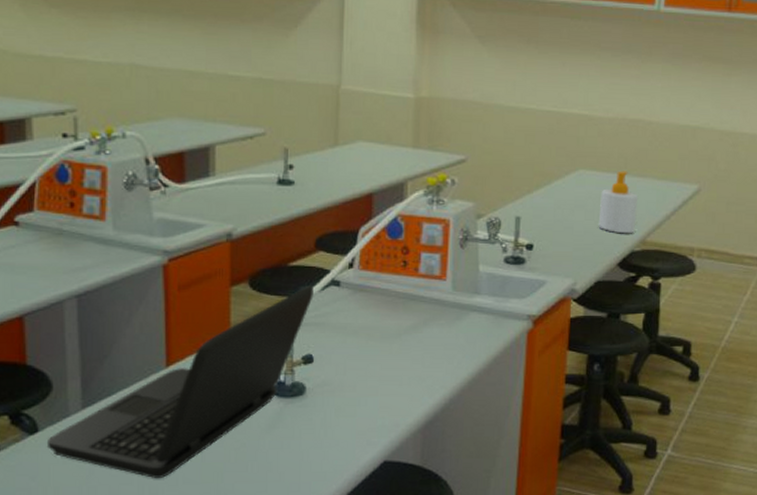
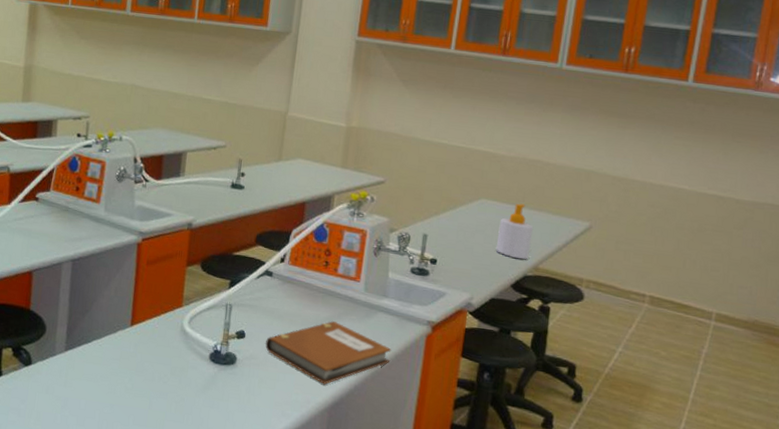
laptop: present [46,285,314,479] -> none [36,273,251,418]
notebook: none [338,328,489,402] -> present [264,320,392,385]

